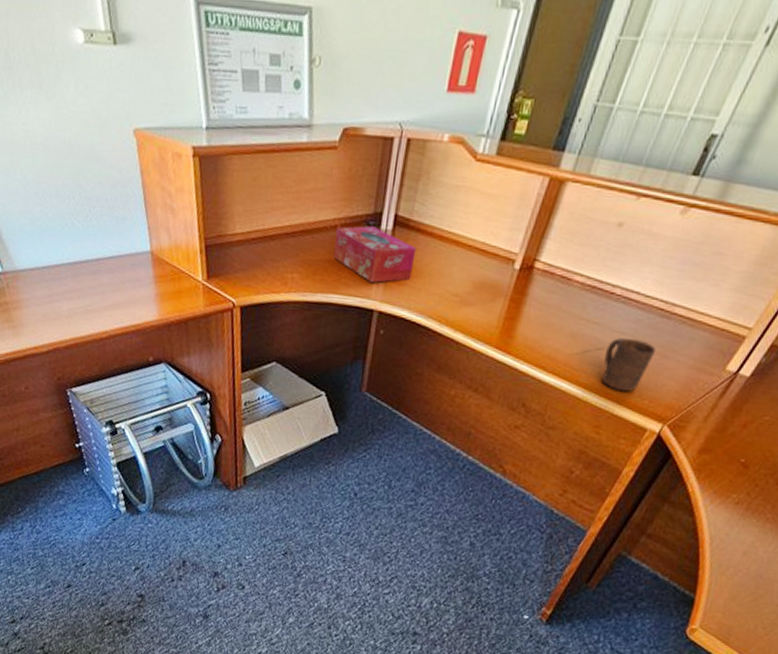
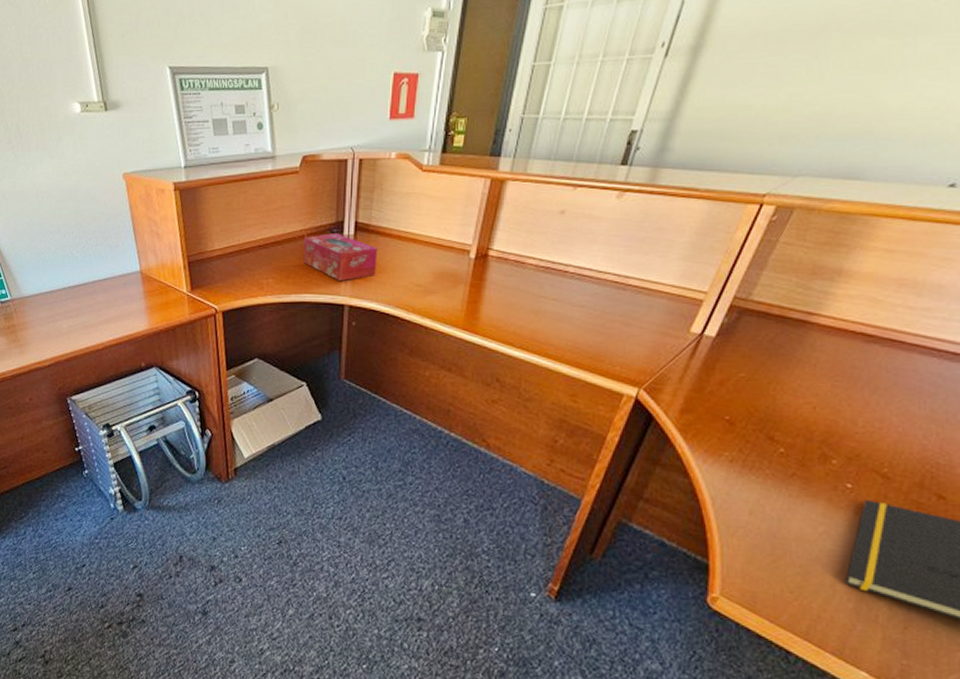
cup: present [601,338,657,392] -> none [569,311,618,360]

